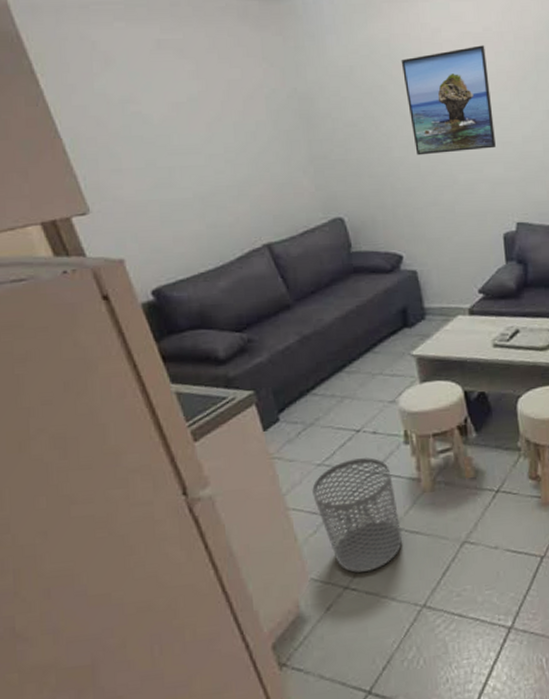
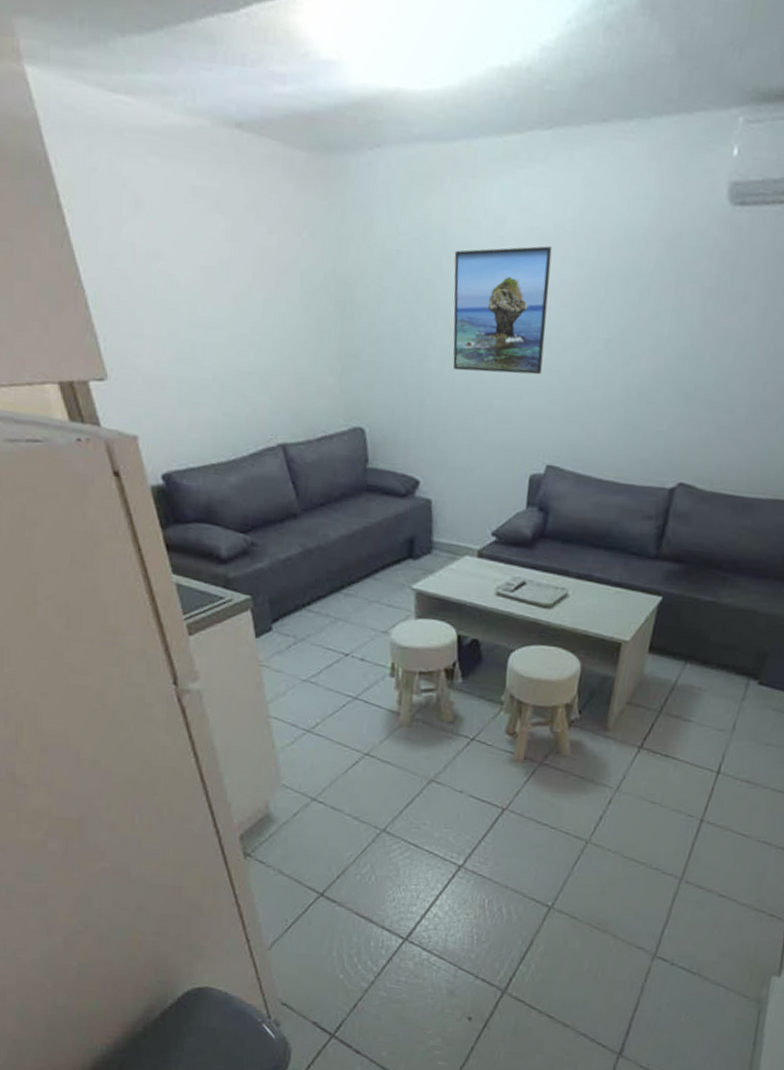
waste bin: present [312,457,402,573] -> none [294,681,374,789]

